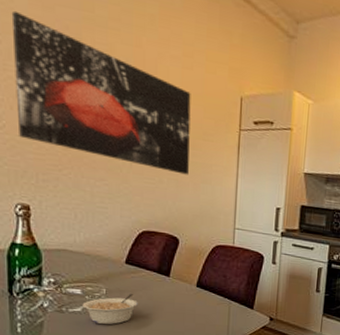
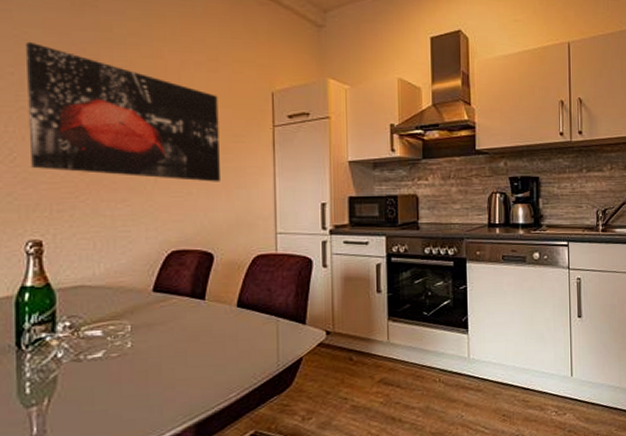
legume: present [82,293,138,325] -> none [103,325,169,370]

